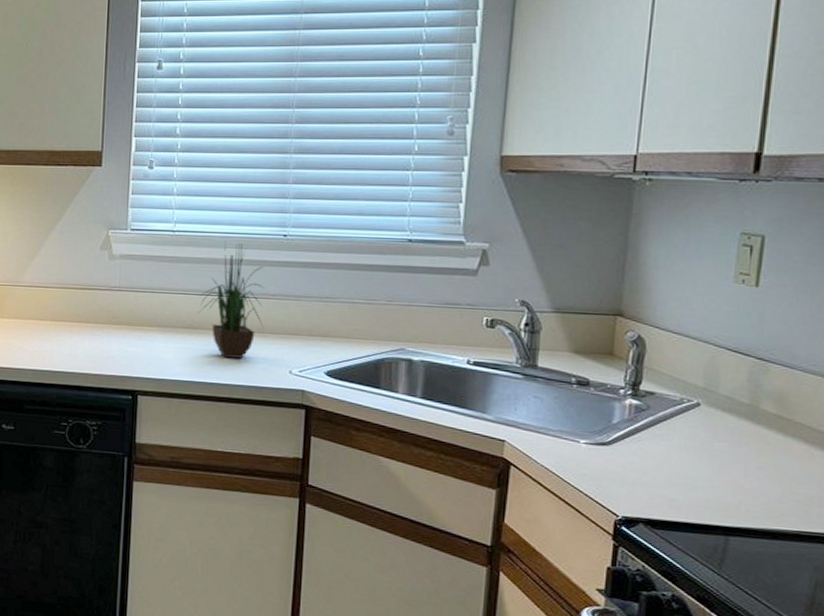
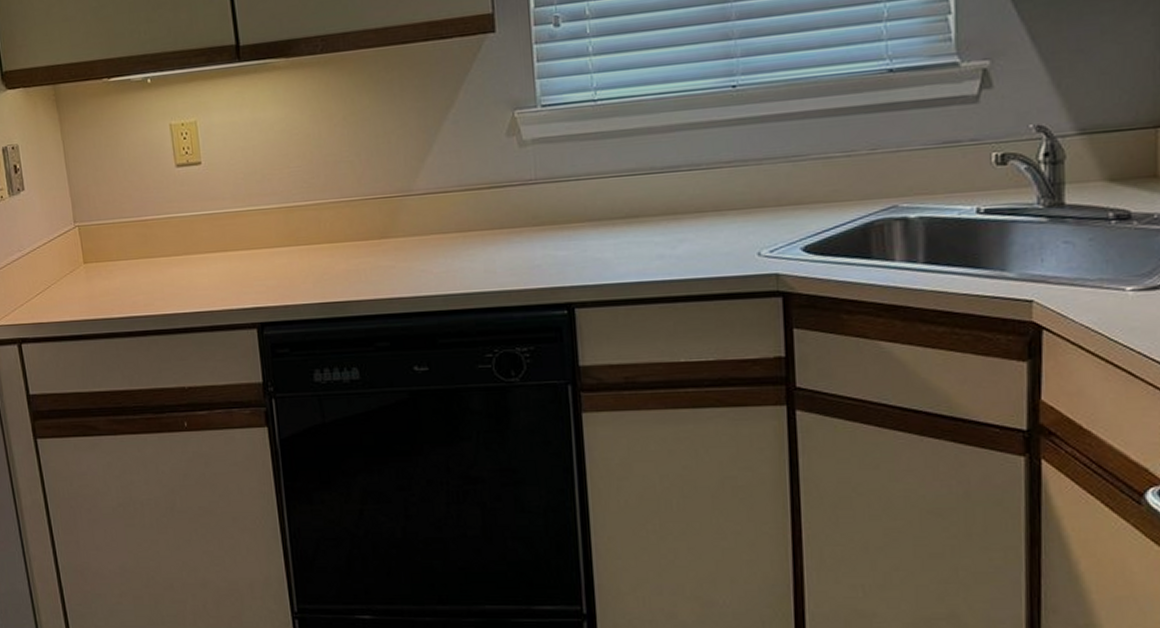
potted plant: present [197,240,265,359] -> none [636,103,720,249]

